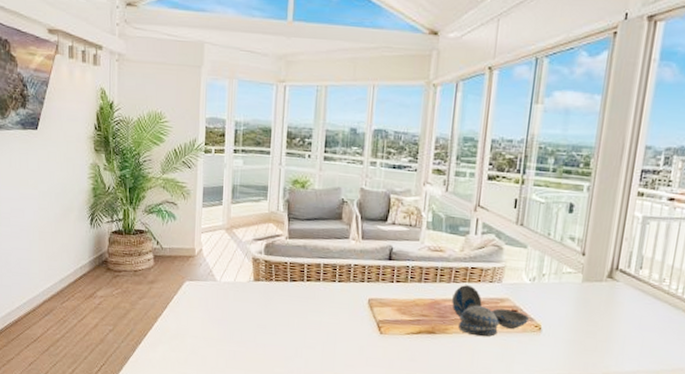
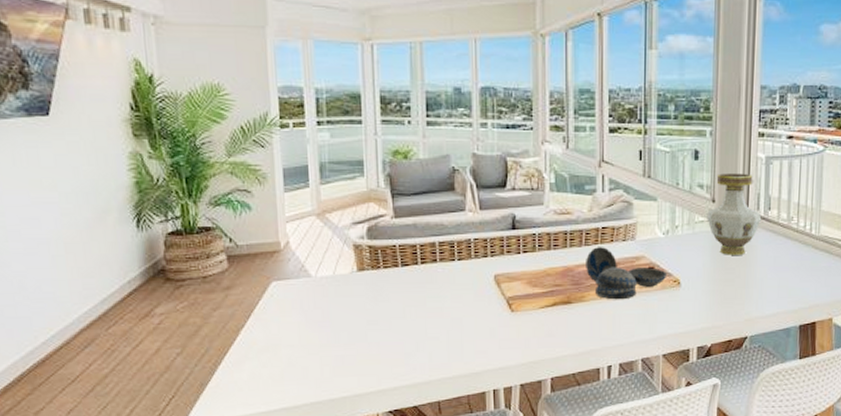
vase: none [574,228,632,310] -> present [707,173,762,255]

